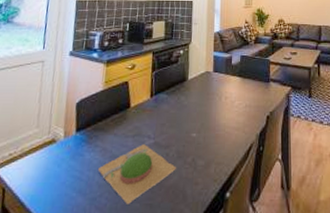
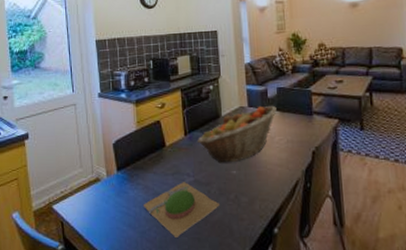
fruit basket: none [161,71,239,126] -> present [196,105,277,163]

